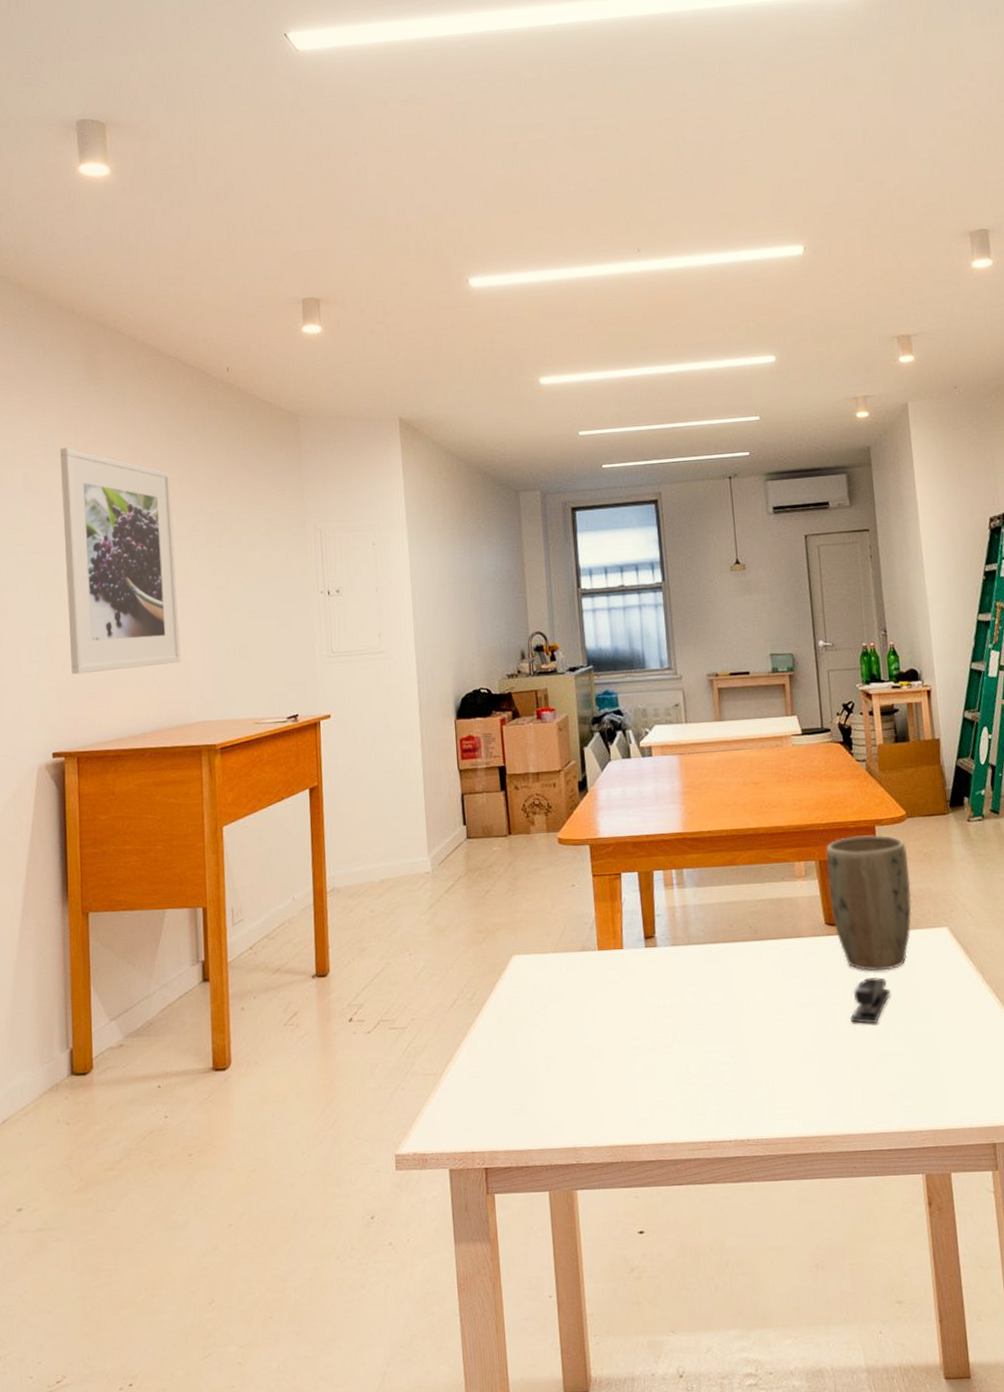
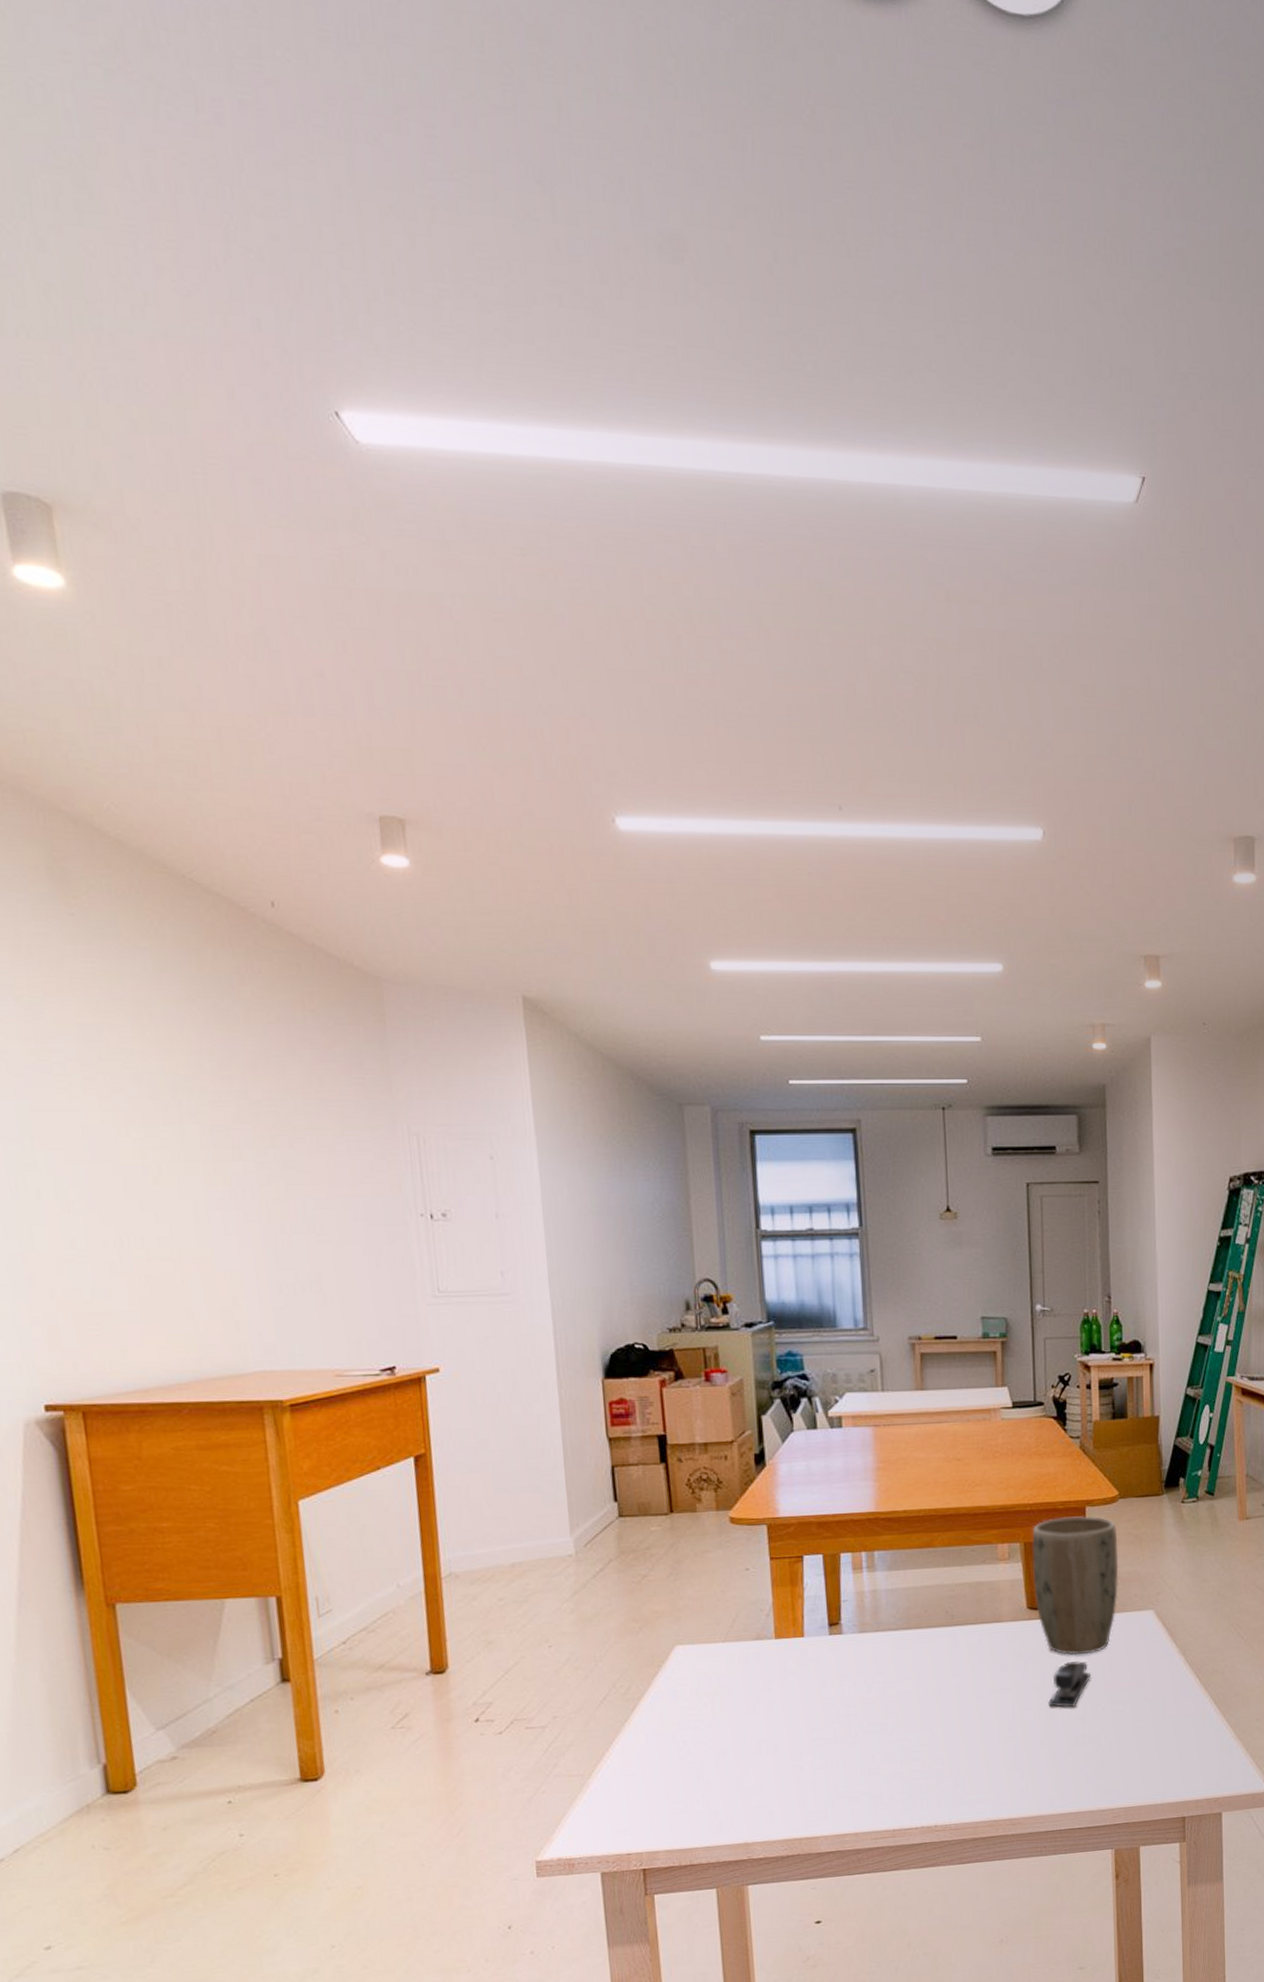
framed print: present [60,447,181,675] -> none [19,992,226,1305]

